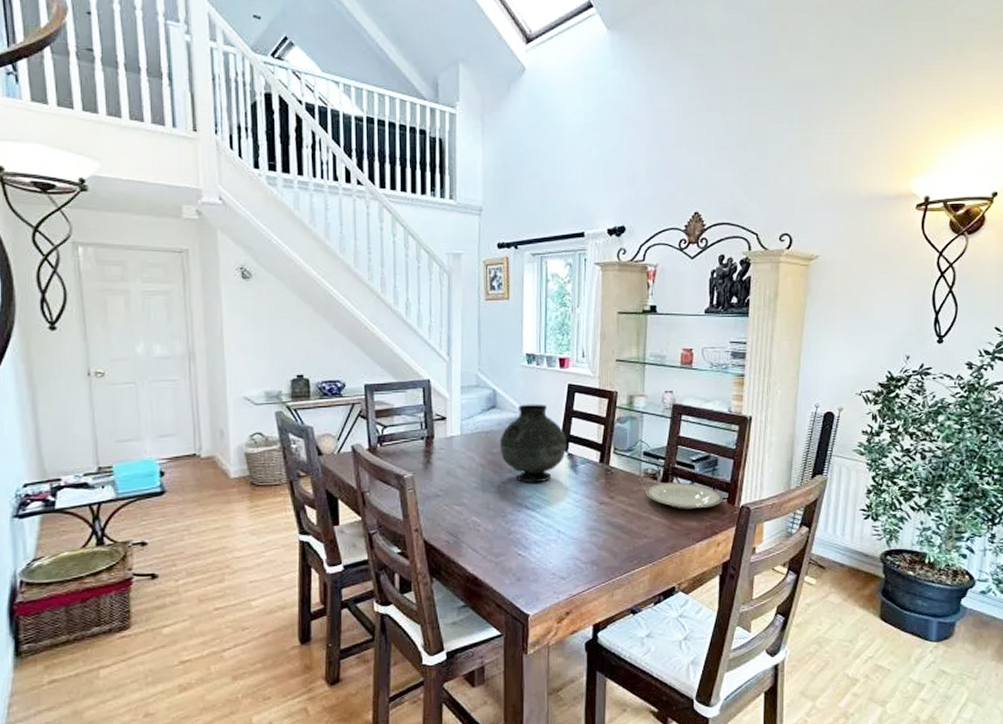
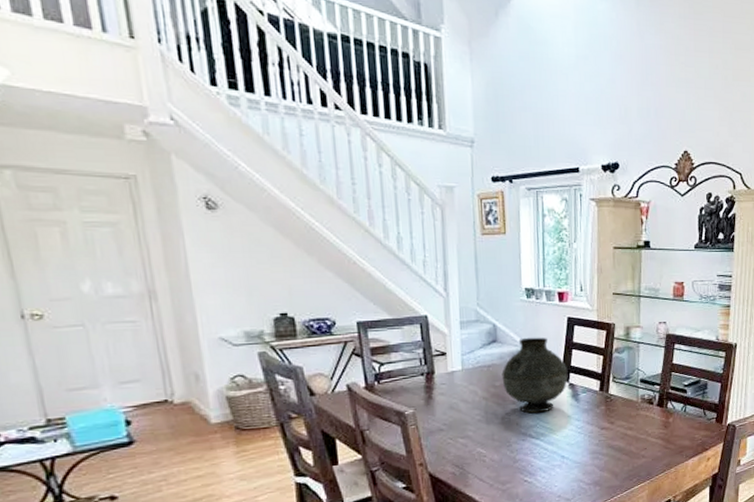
plate: present [646,482,722,509] -> none [643,405,711,430]

